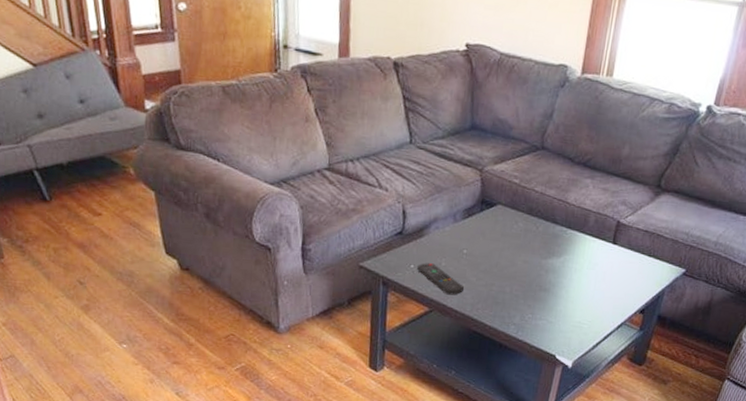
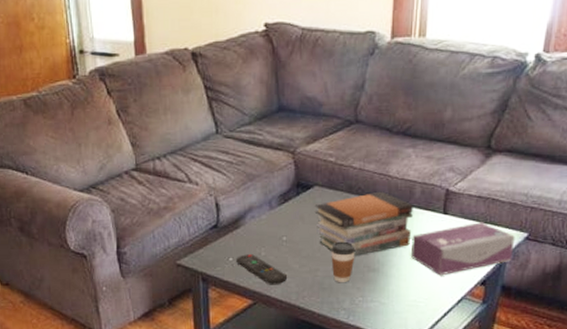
book stack: none [495,216,587,275] -> present [314,191,413,256]
coffee cup: none [506,259,530,300] -> present [331,241,356,283]
tissue box: none [580,254,674,301] -> present [411,222,515,276]

